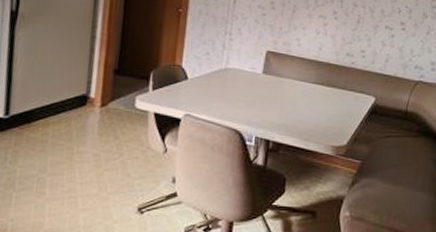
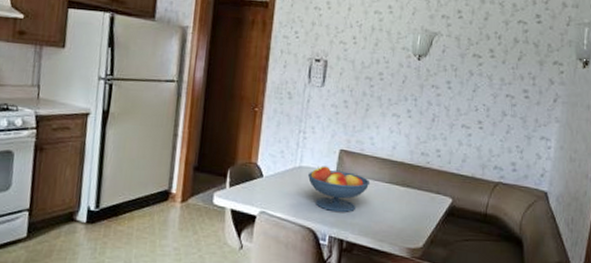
fruit bowl: none [234,67,297,113] -> present [307,165,371,212]

